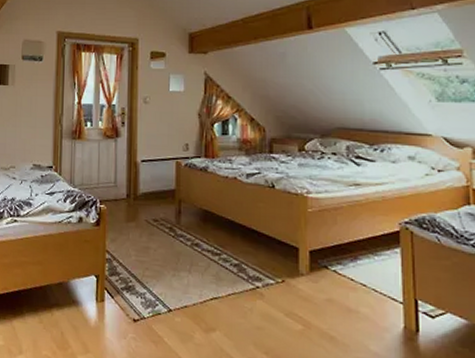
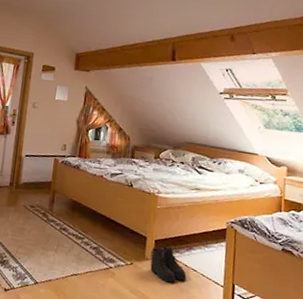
boots: none [306,257,354,302] -> present [150,246,187,283]

